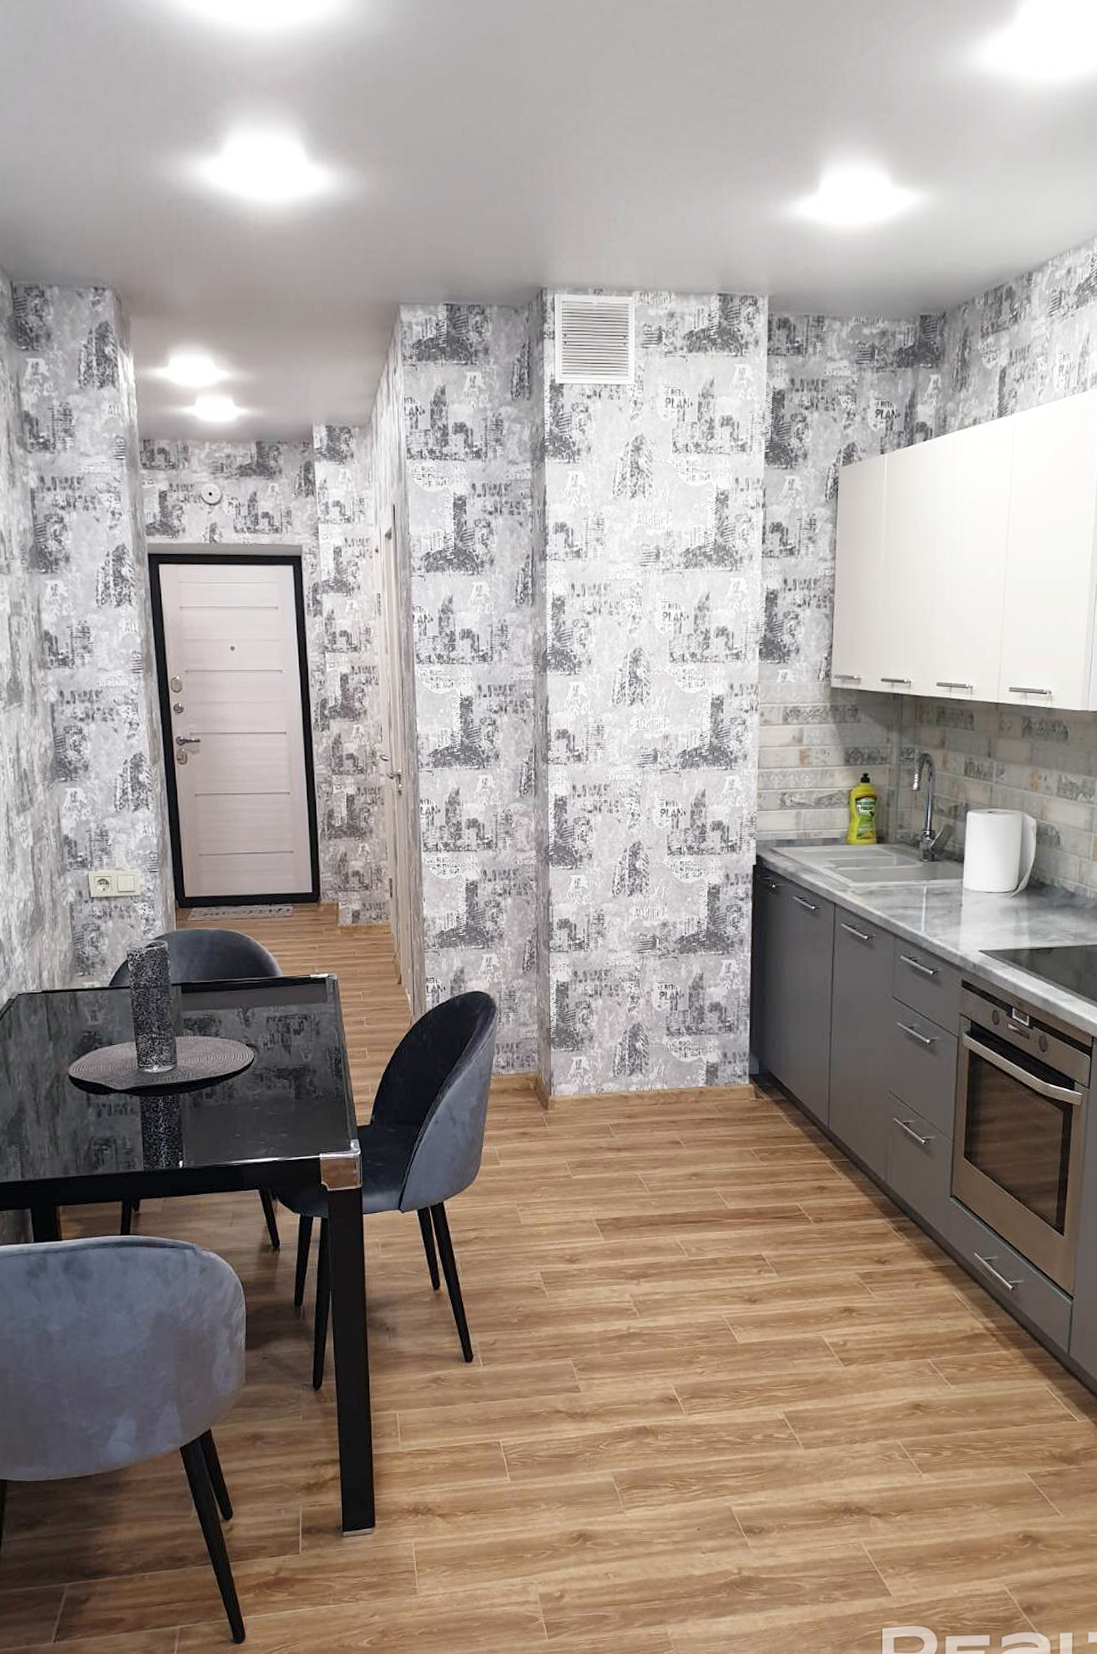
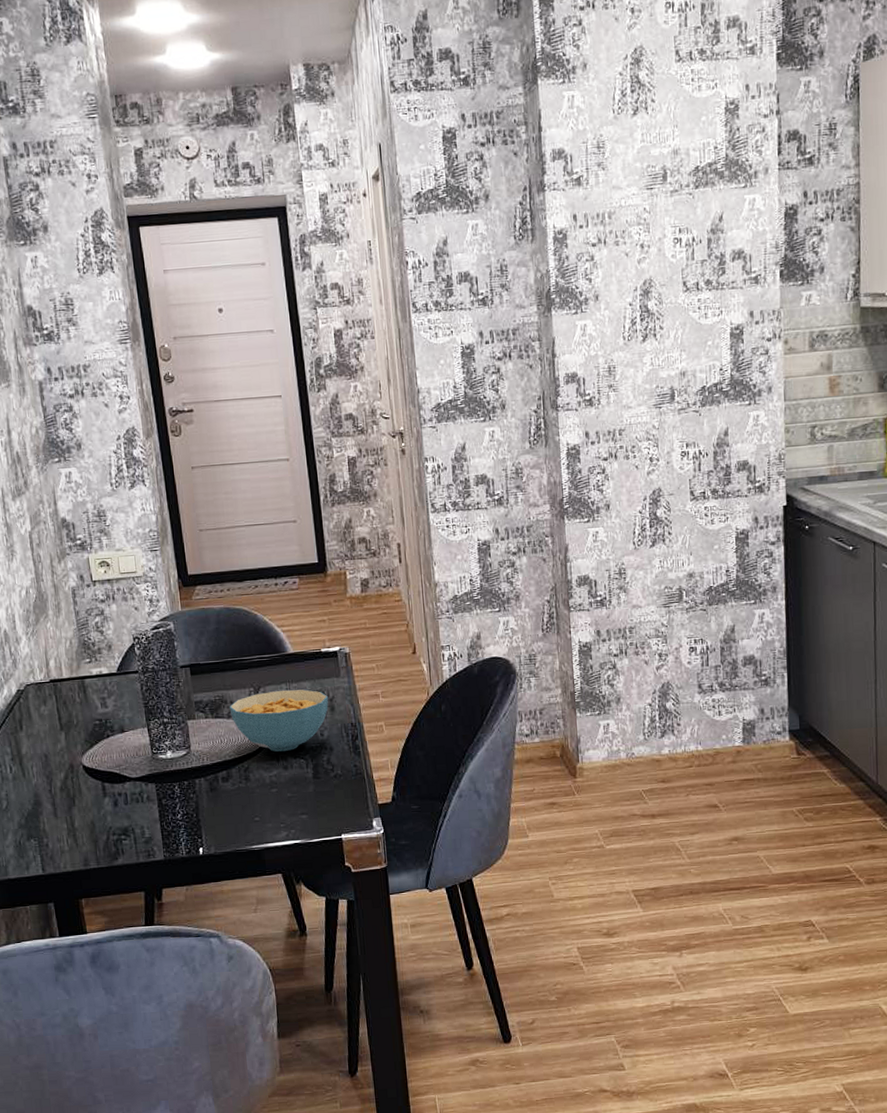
cereal bowl: none [217,1012,314,1071] -> present [229,689,329,752]

